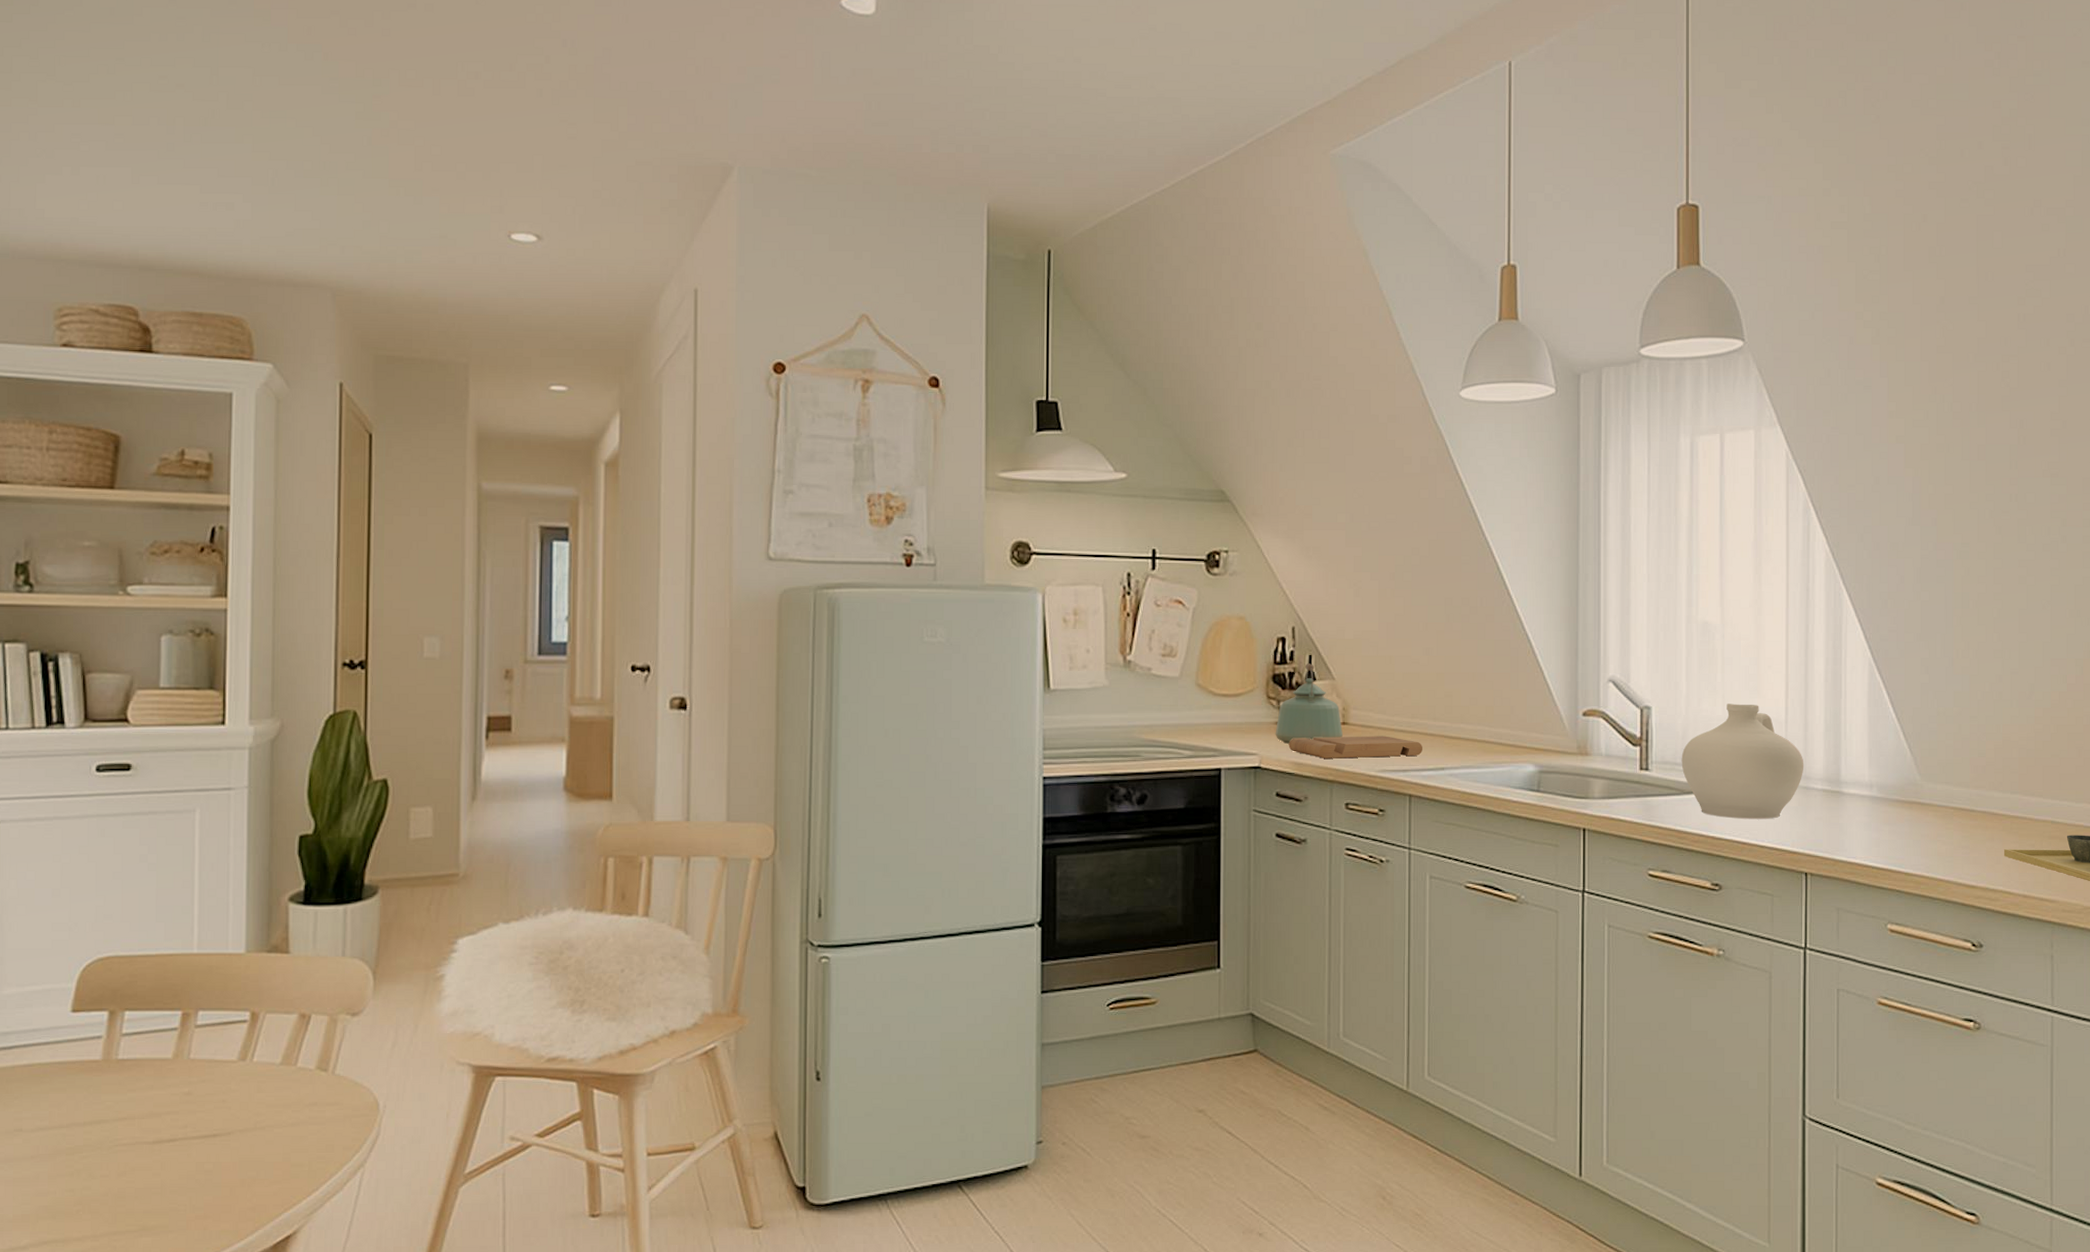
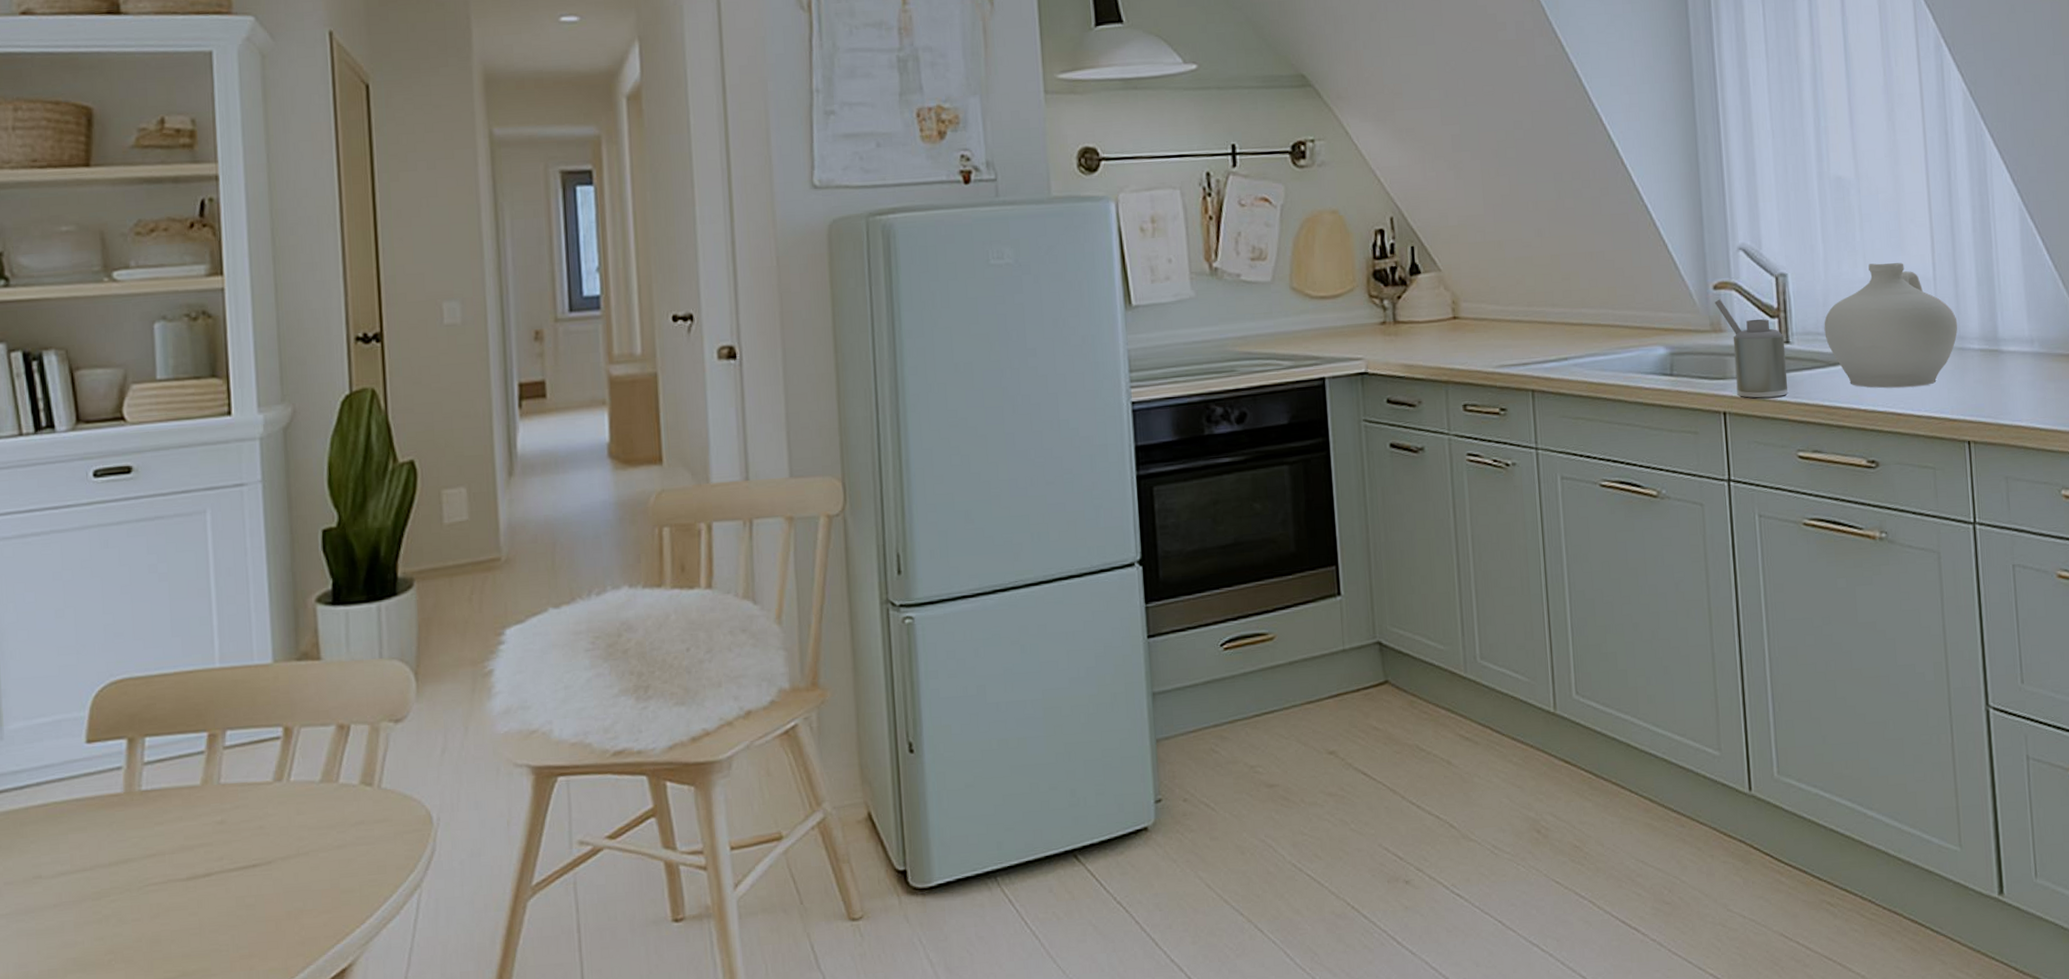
kettle: present [1275,664,1343,744] -> none [1380,256,1454,345]
cutting board: present [1288,736,1422,759] -> none [1396,328,1542,358]
soap dispenser: none [1583,725,1644,820] -> present [1714,299,1788,400]

